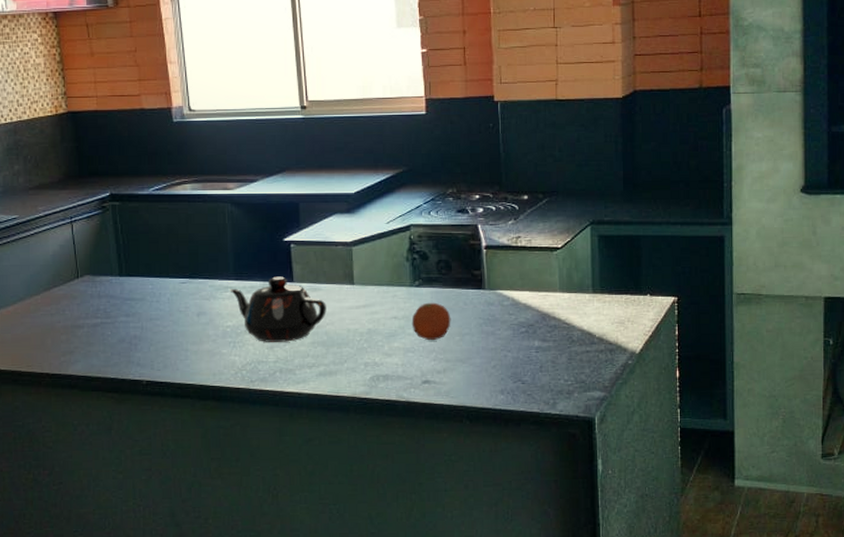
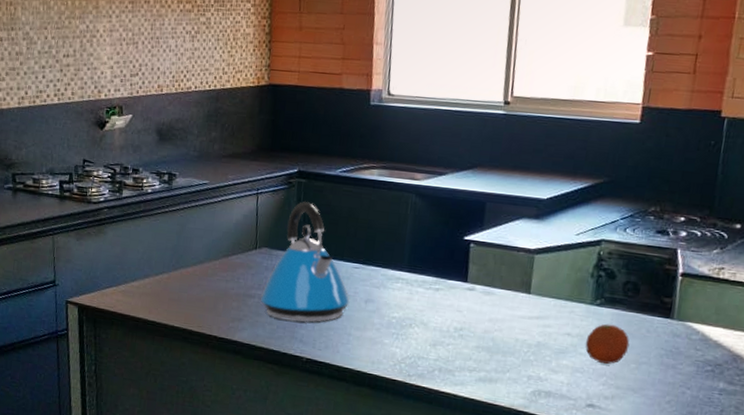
kettle: none [90,224,181,346] -> present [261,202,349,323]
teapot: present [230,276,326,342] -> none [401,274,498,342]

